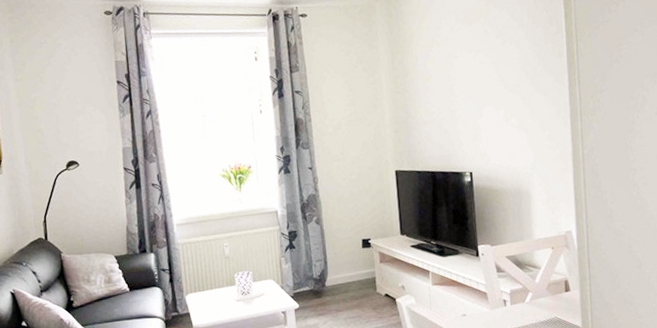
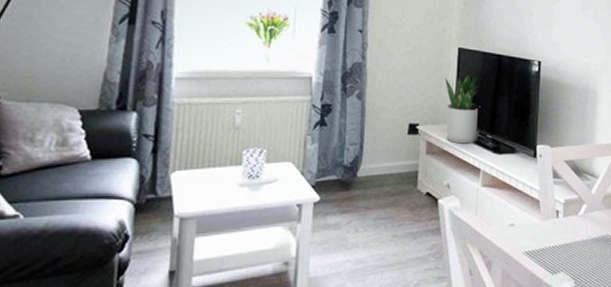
planter: none [388,191,424,252] -> present [445,73,480,144]

